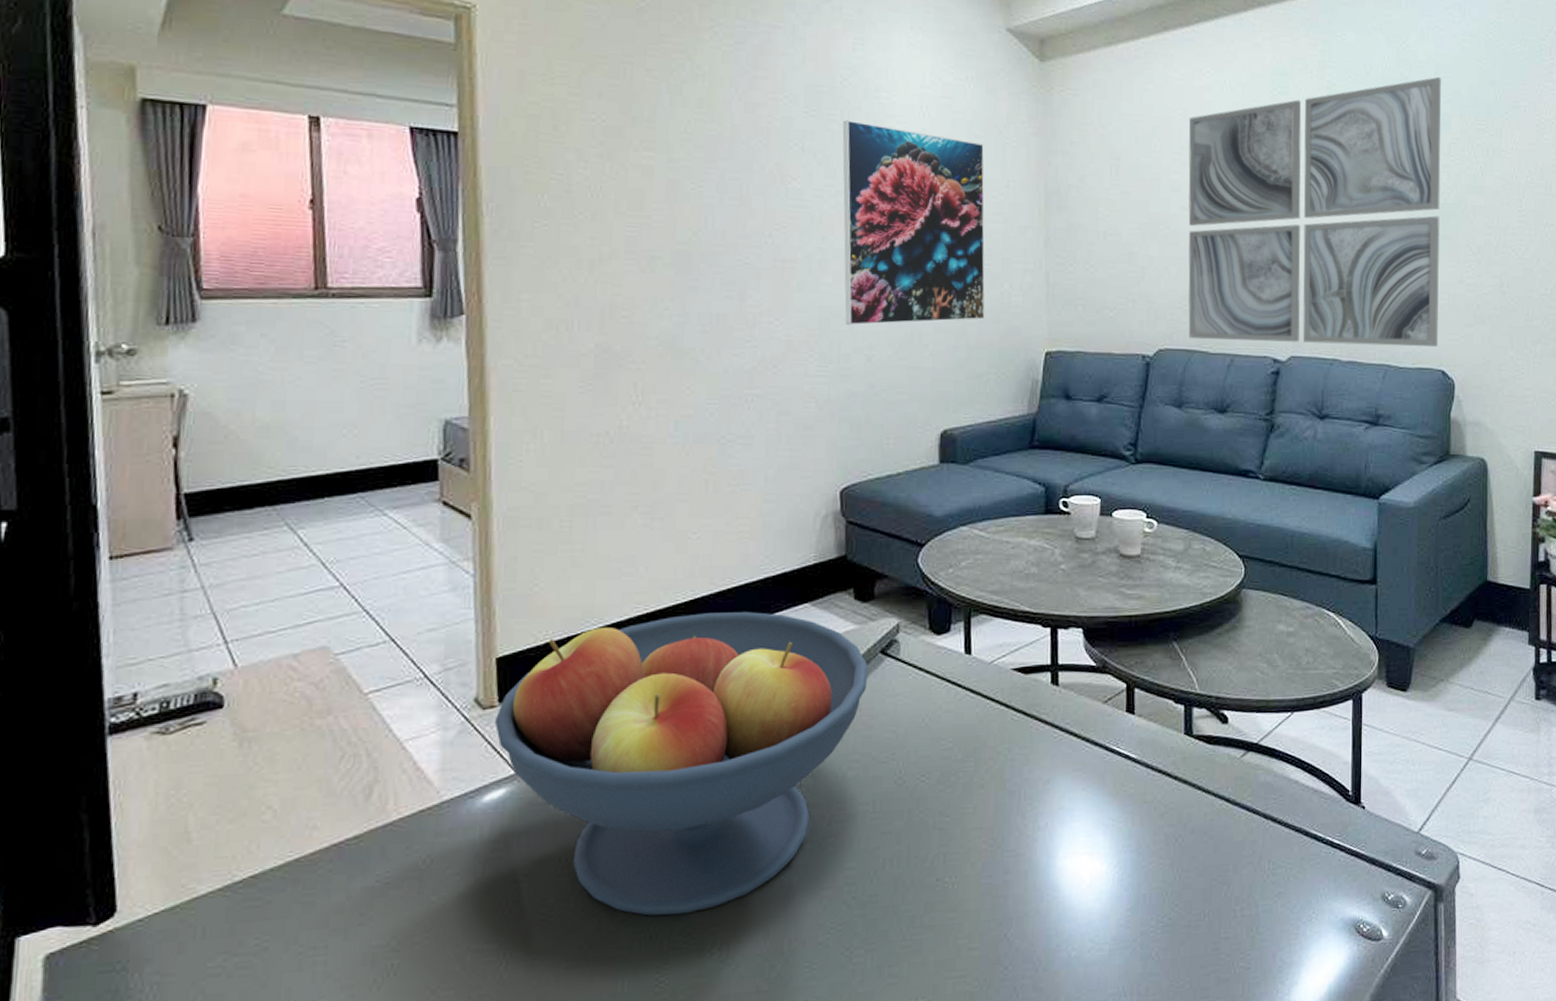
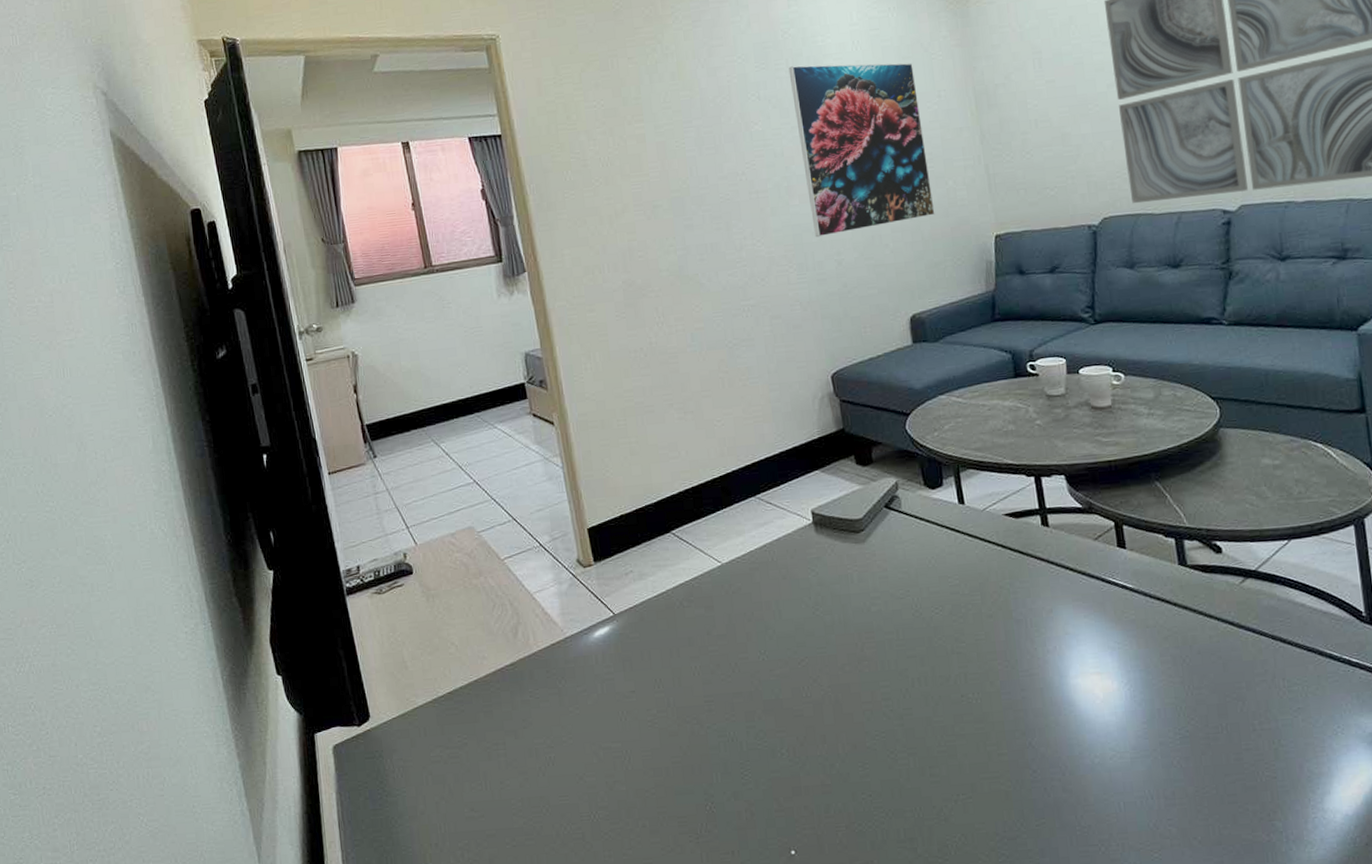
fruit bowl: present [494,612,868,916] -> none [593,480,878,724]

